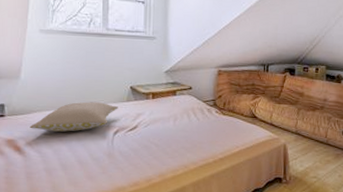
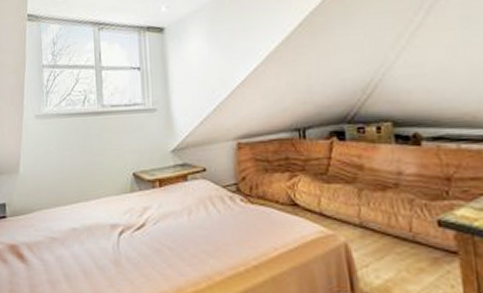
pillow: present [29,101,118,132] -> none [30,195,121,234]

